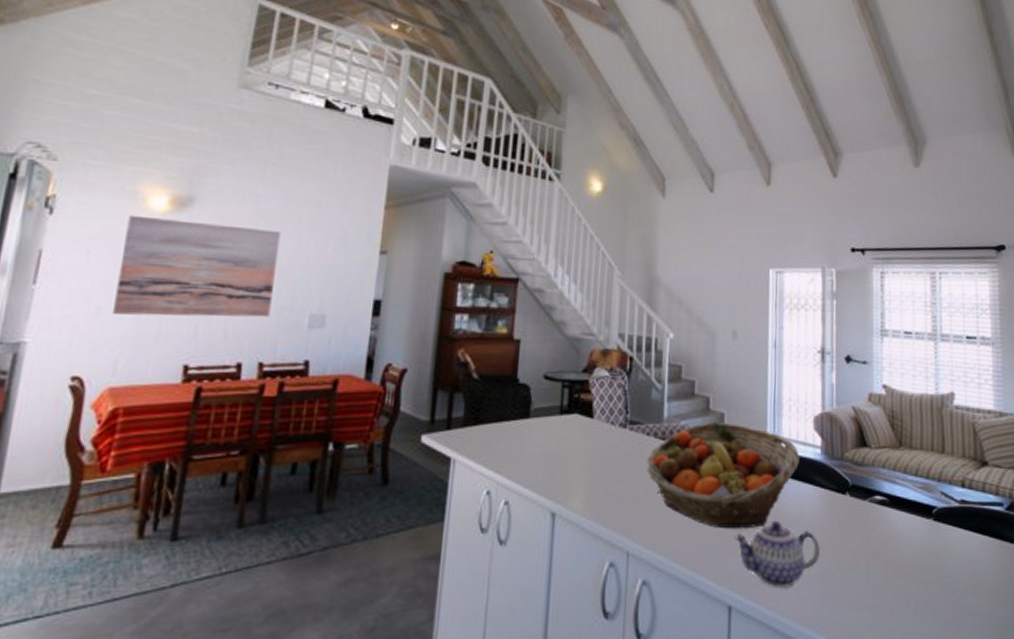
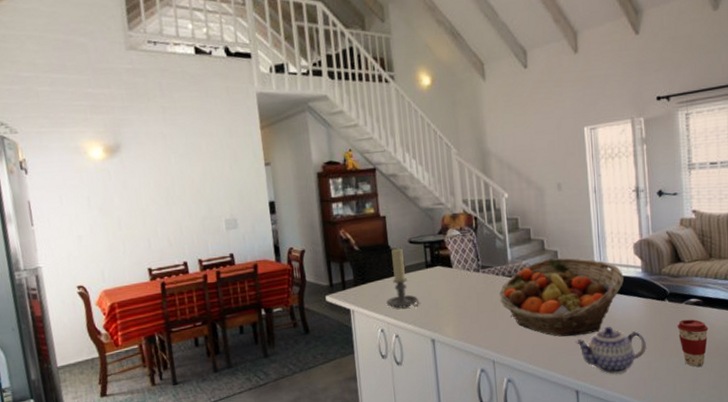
wall art: present [113,215,281,318] -> none [79,160,197,239]
candle holder: none [501,382,545,465] -> present [387,247,420,309]
coffee cup: none [858,522,894,588] -> present [677,319,709,367]

